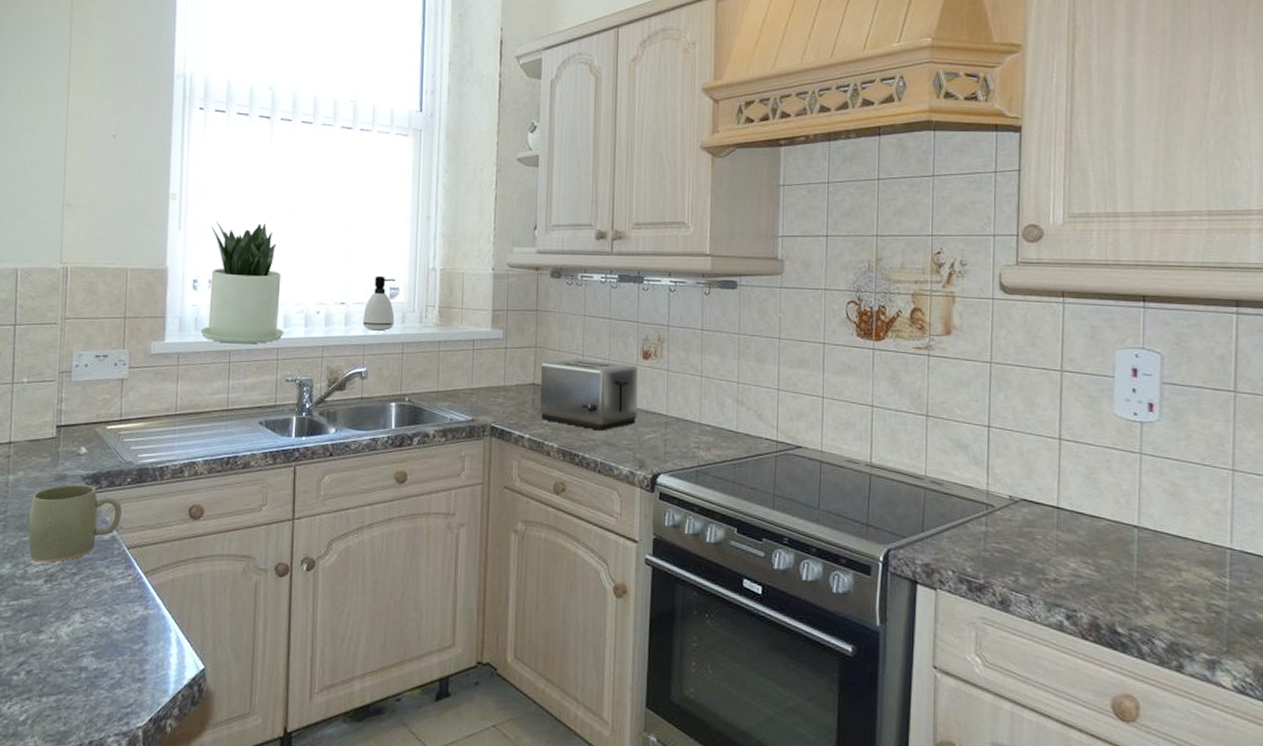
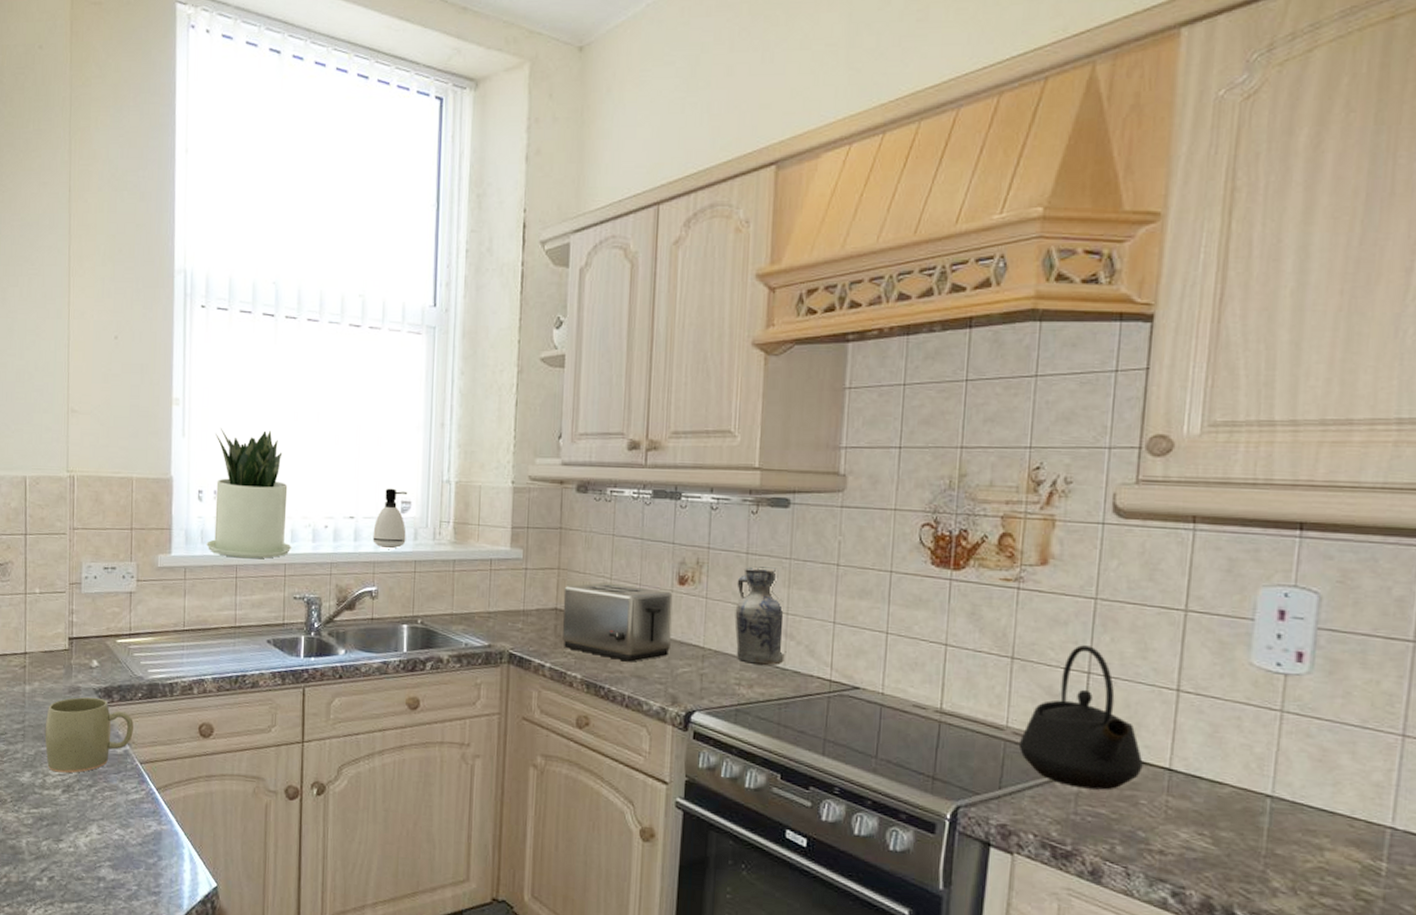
ceramic jug: none [693,341,737,430] -> present [734,567,785,667]
kettle: none [936,403,1036,528] -> present [1018,645,1143,790]

